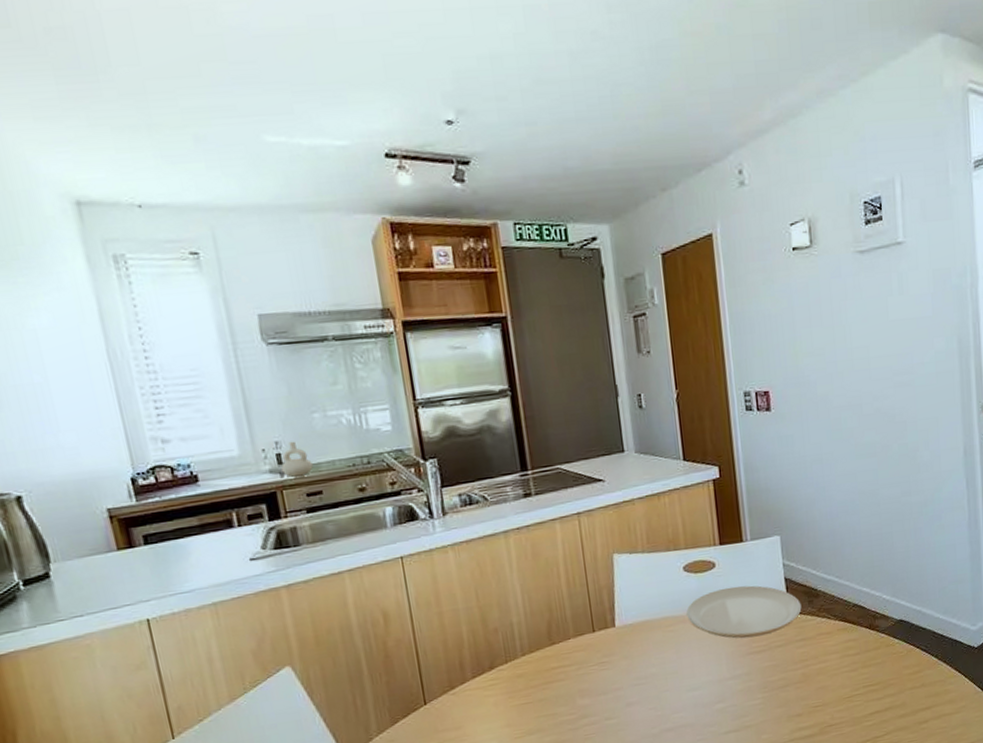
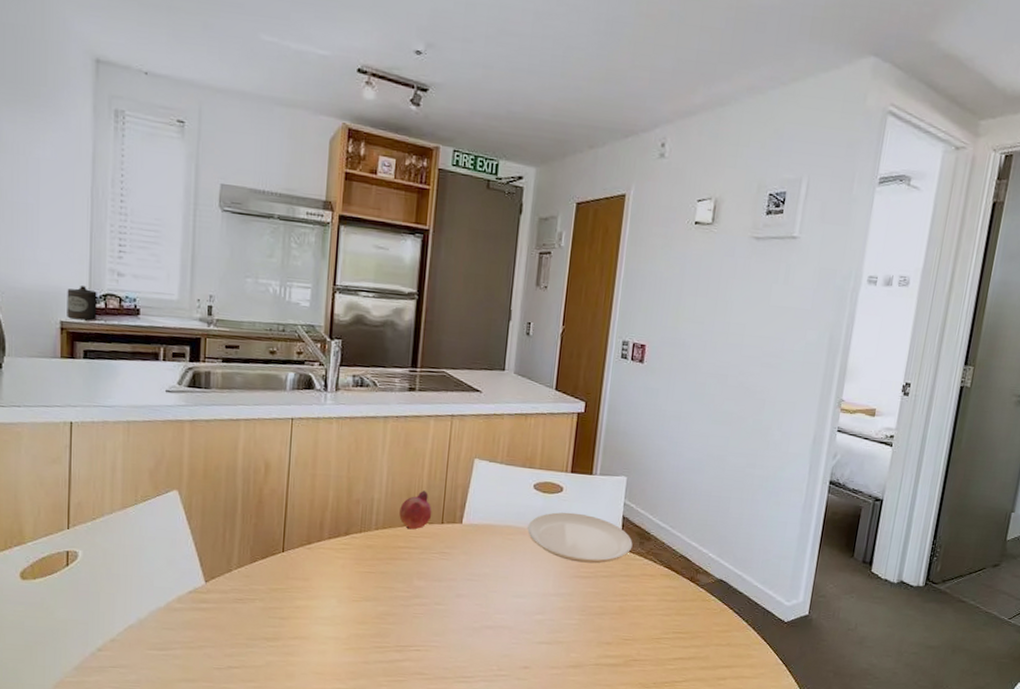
canister: none [106,463,149,504] -> present [67,286,97,320]
ceramic jug: present [281,441,313,477] -> none [210,297,237,330]
fruit: none [543,601,581,647] -> present [399,490,432,530]

